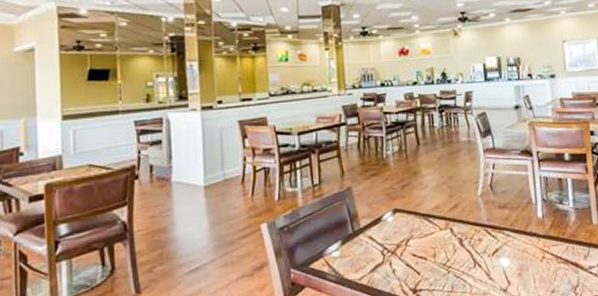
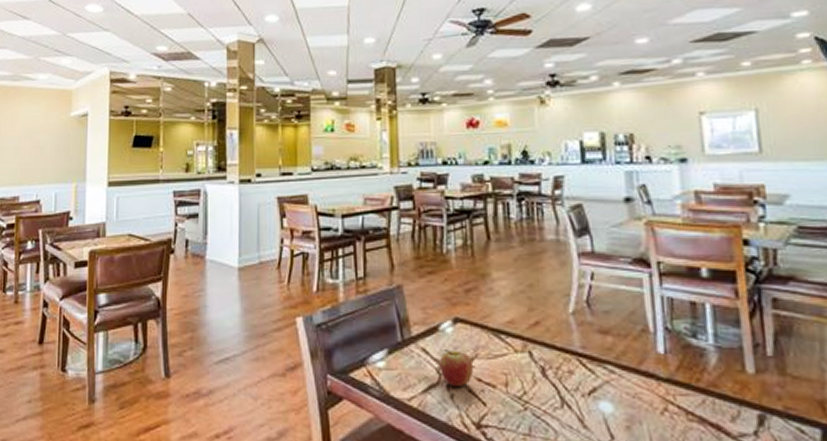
fruit: none [383,234,410,264] -> present [438,350,474,388]

